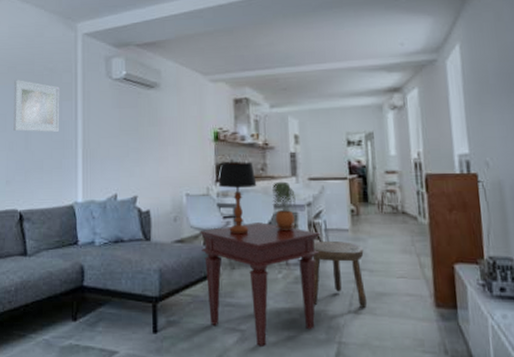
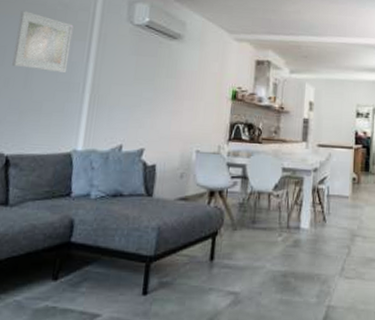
side table: present [200,222,320,348] -> none [205,184,323,311]
table lamp: present [218,162,257,235] -> none [230,122,269,196]
potted plant: present [272,181,296,230] -> none [282,145,304,194]
stool: present [312,240,368,308] -> none [309,206,360,273]

